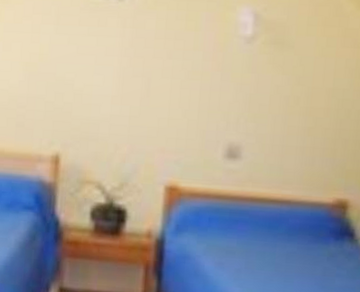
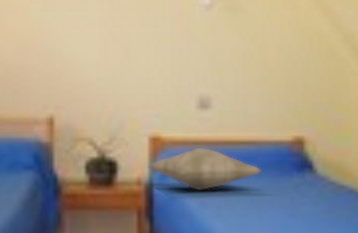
decorative pillow: none [161,202,293,251] -> present [148,147,262,191]

